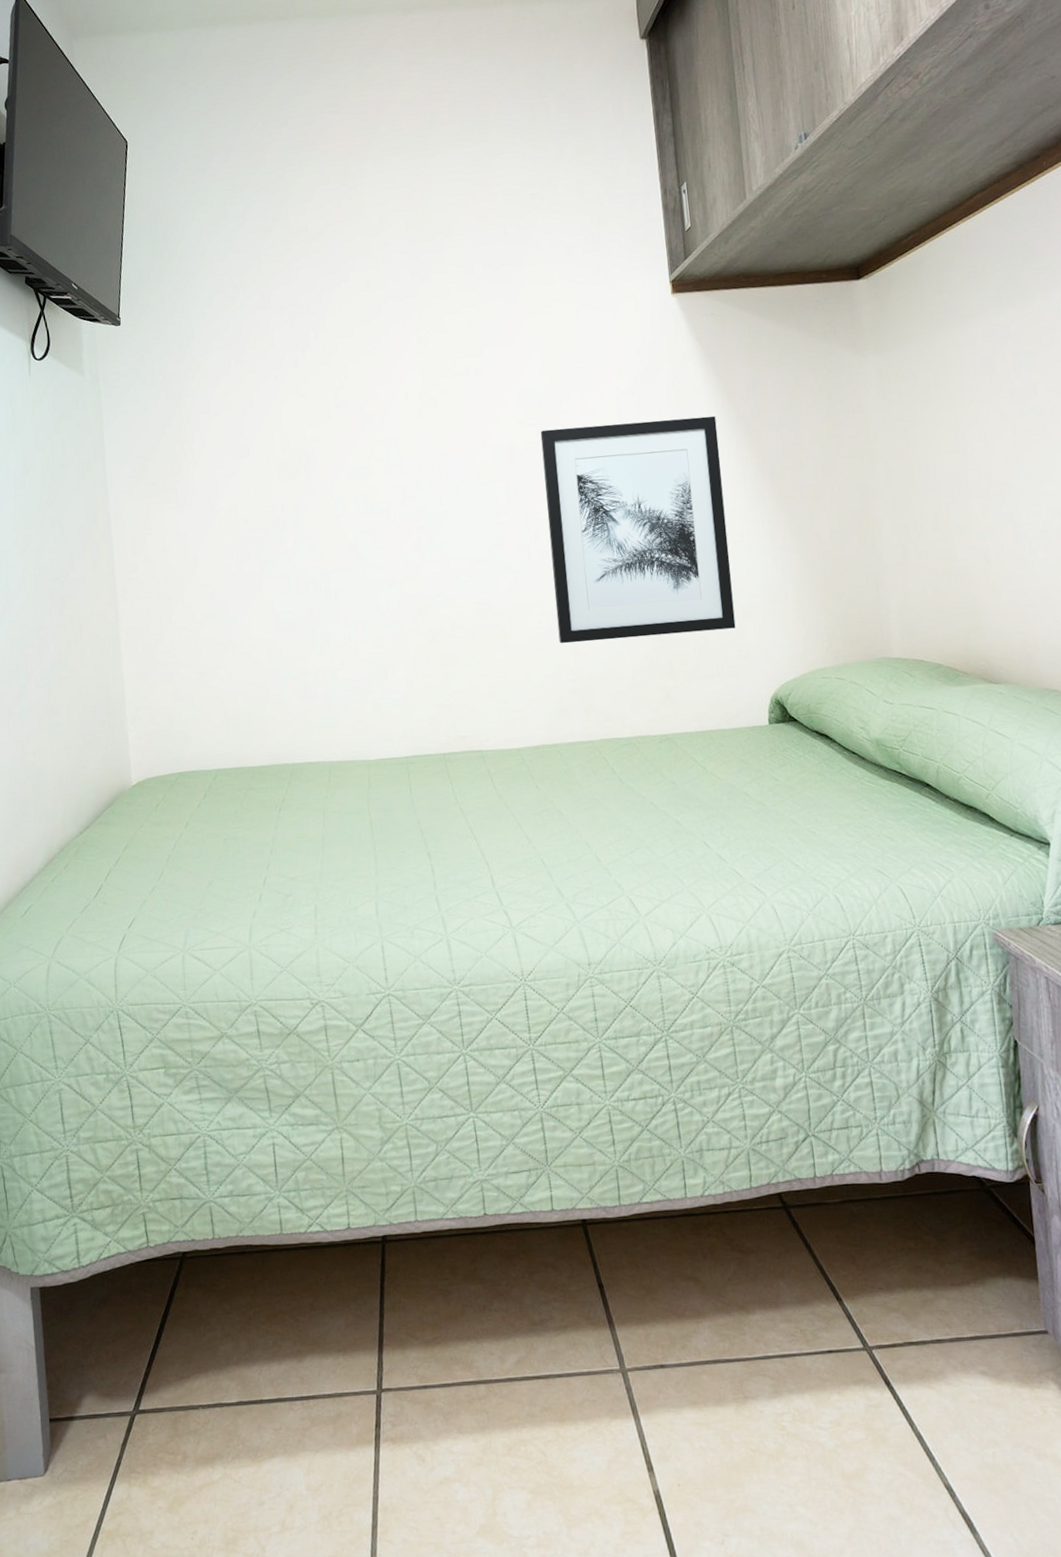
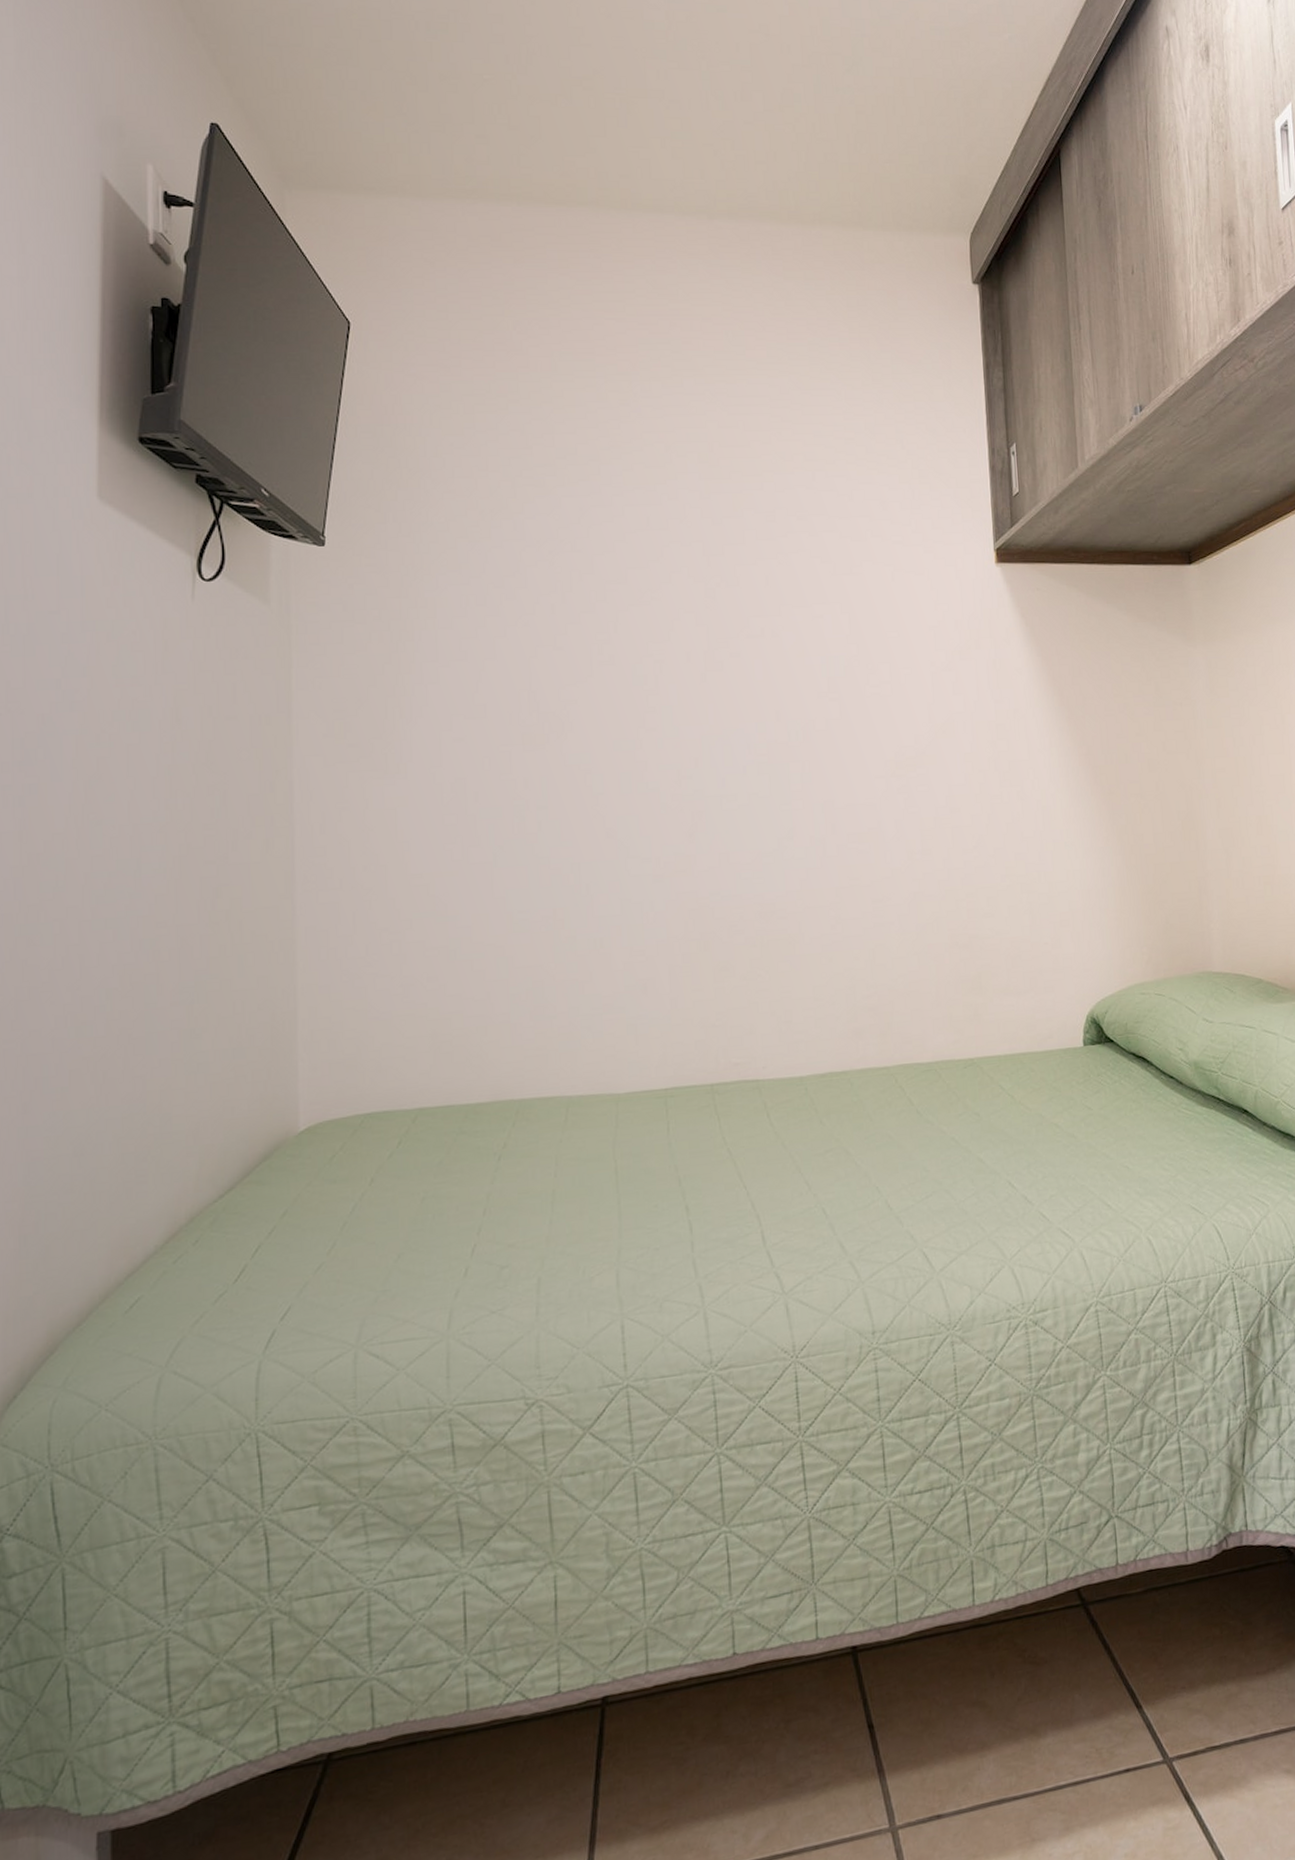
wall art: present [540,415,736,644] -> none [843,700,1052,954]

